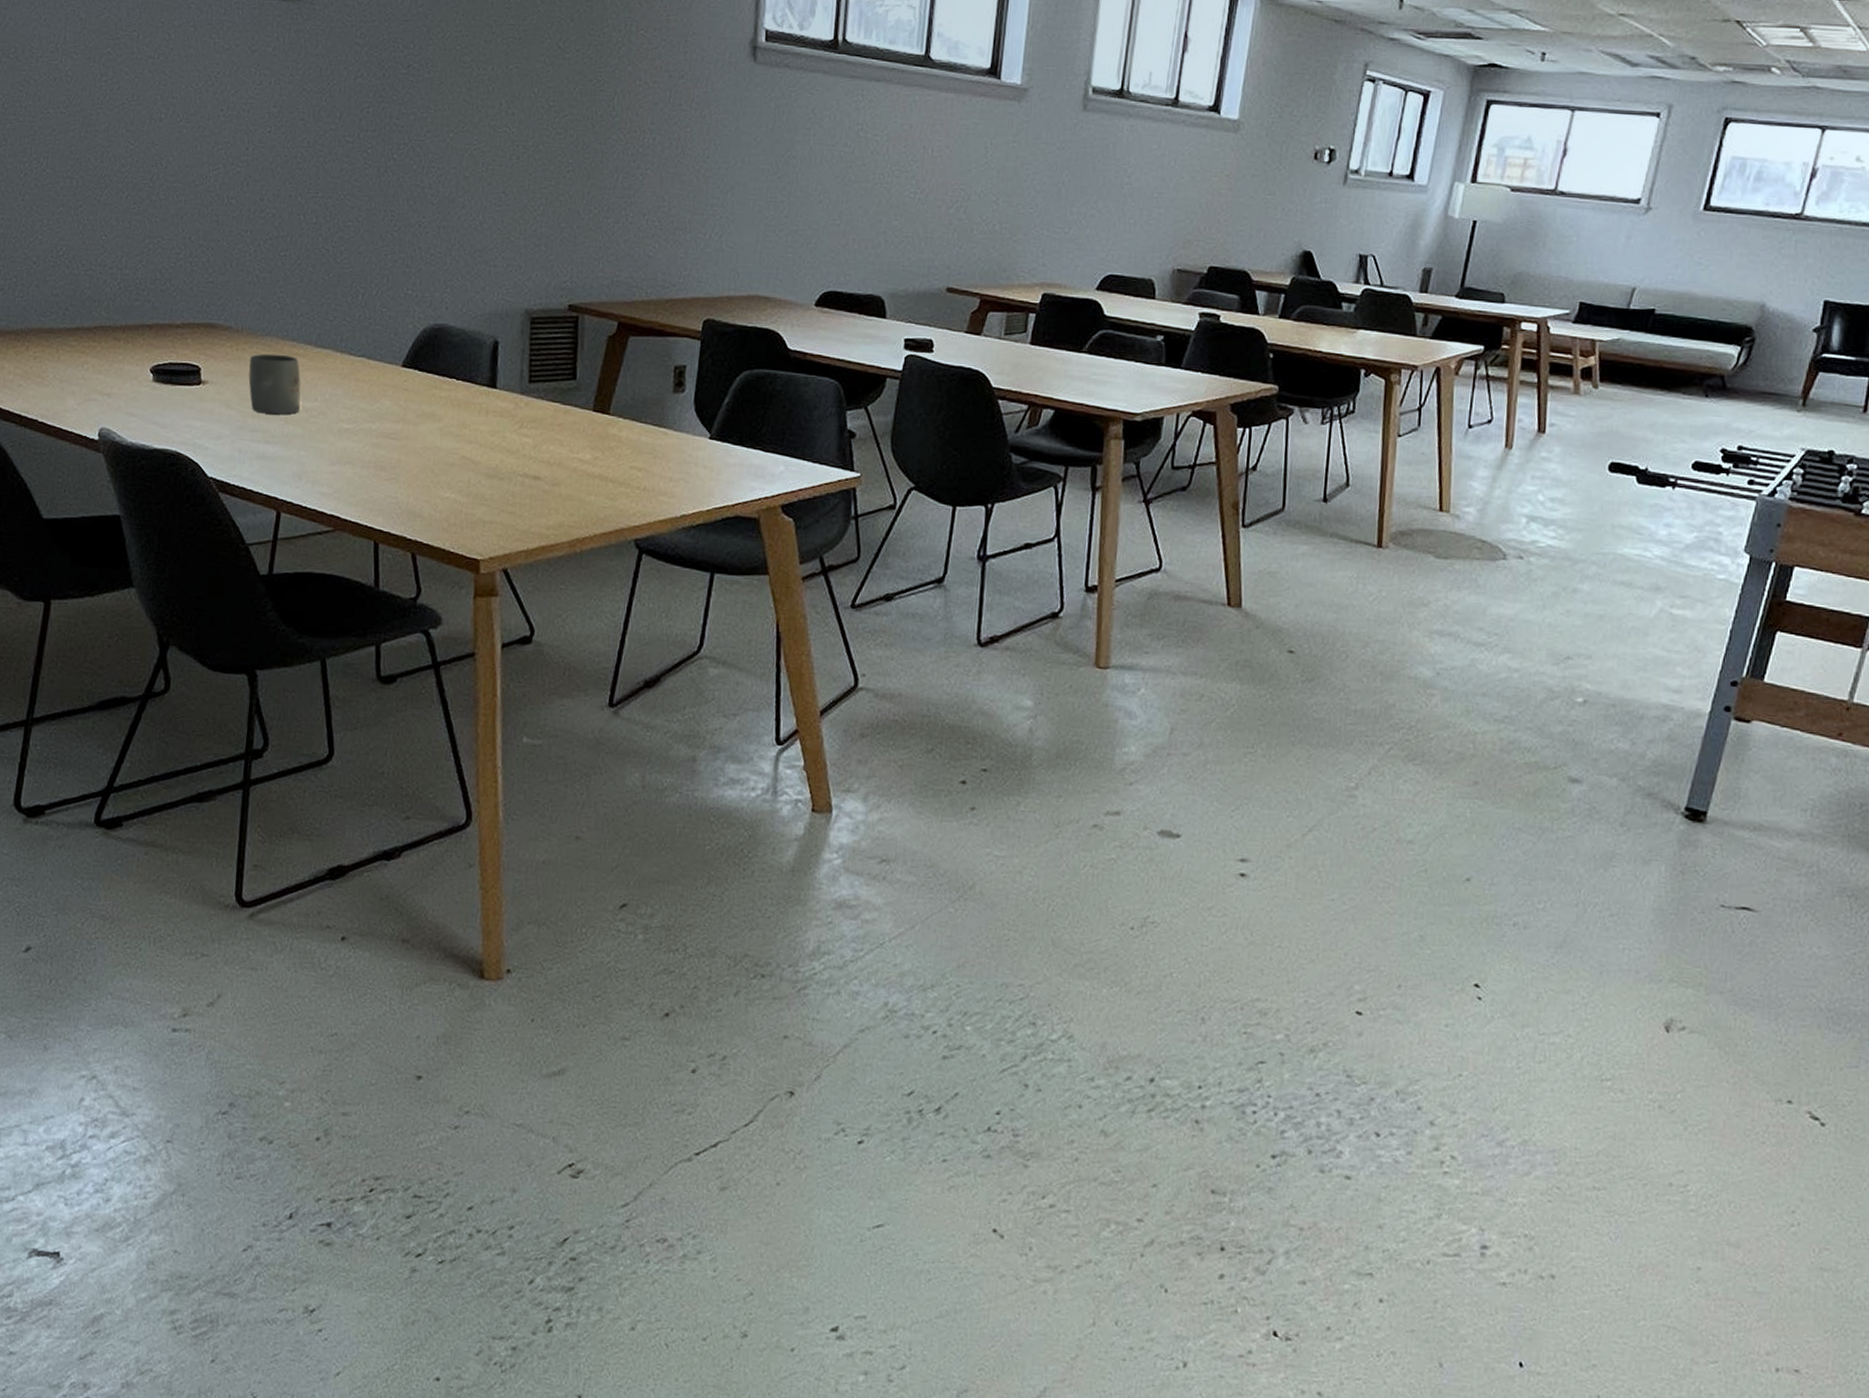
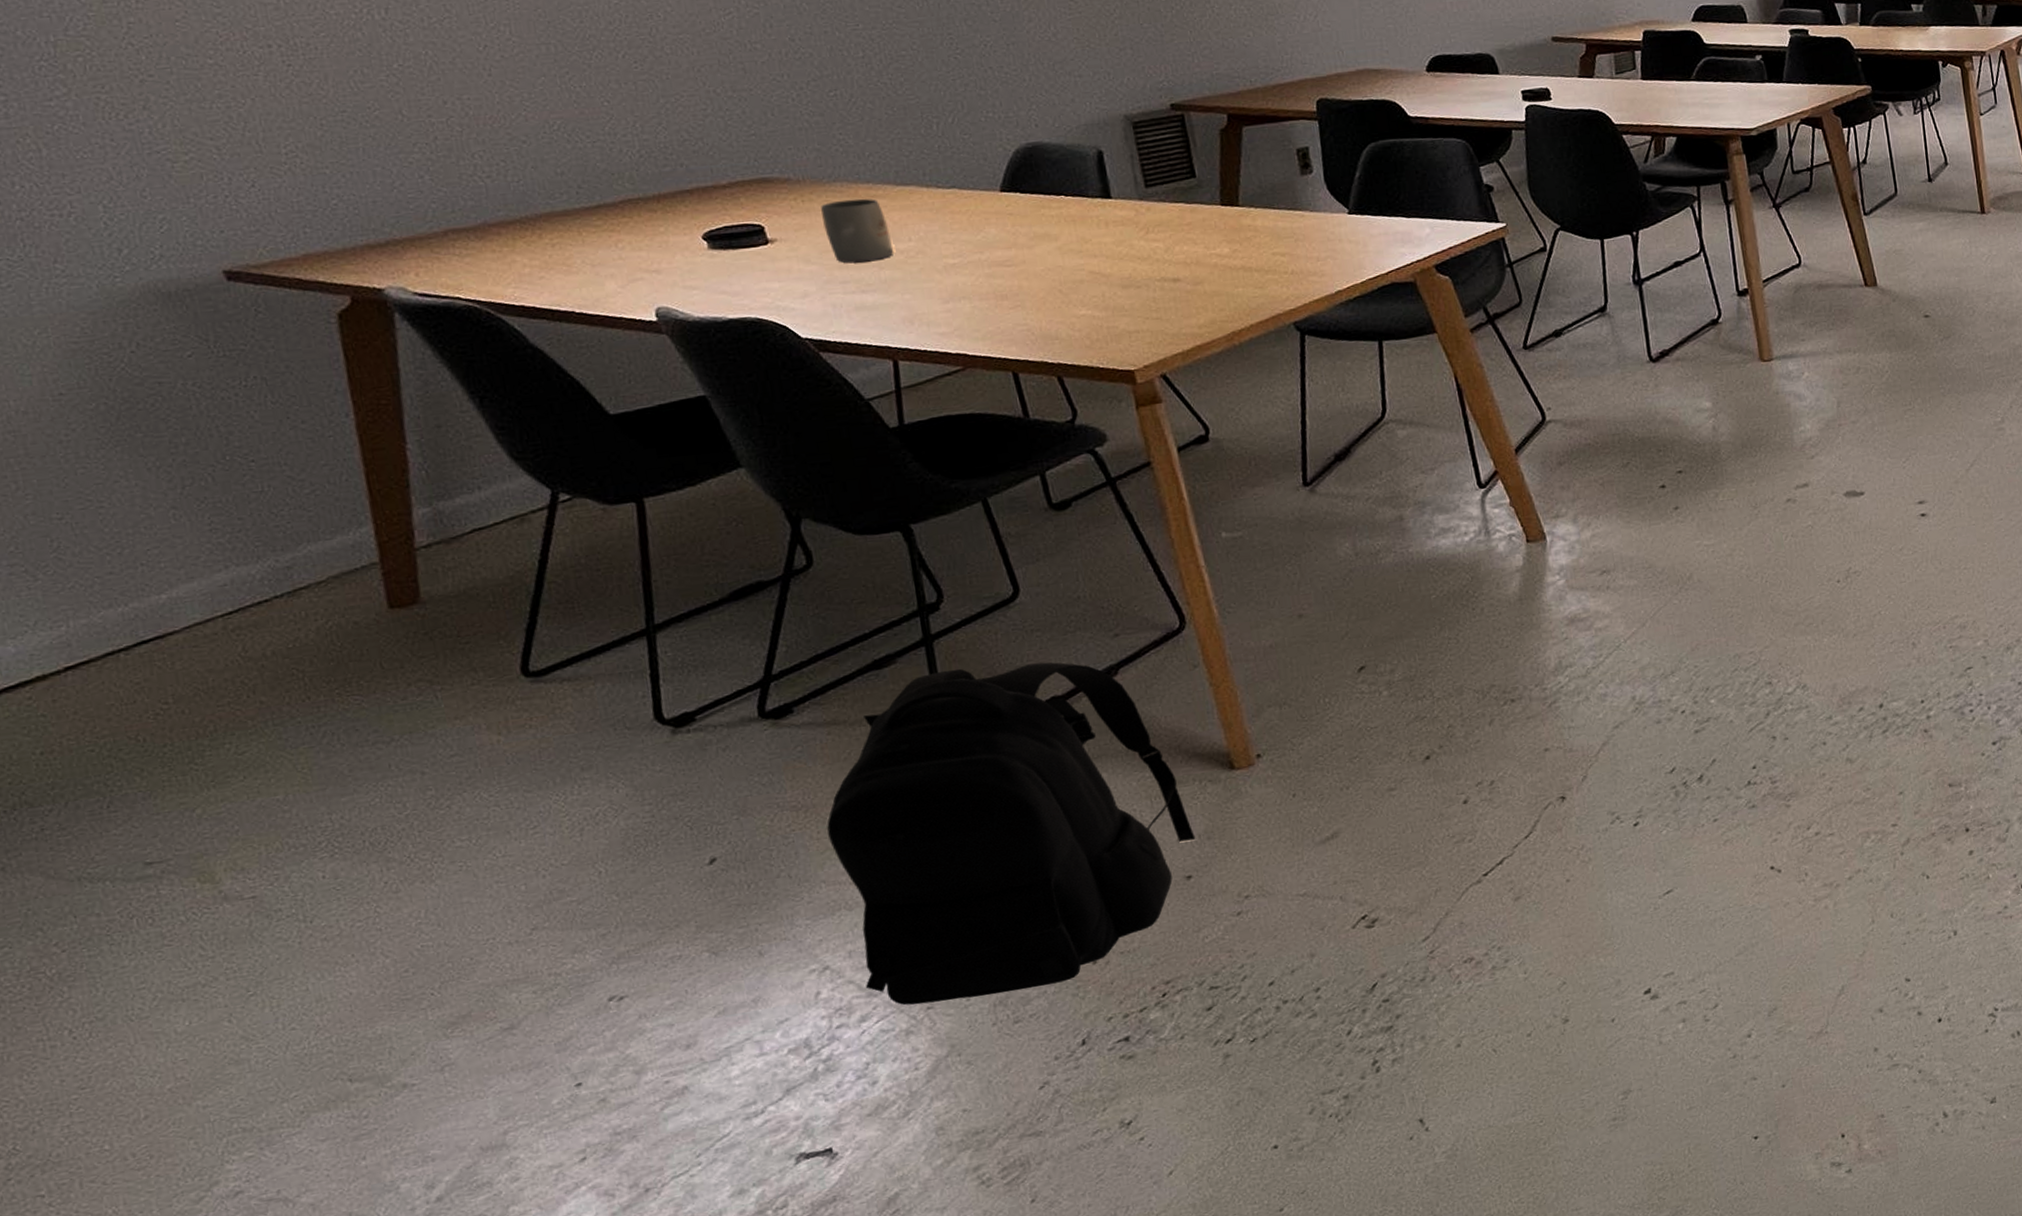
backpack: none [121,816,434,1151] -> present [827,662,1196,1006]

